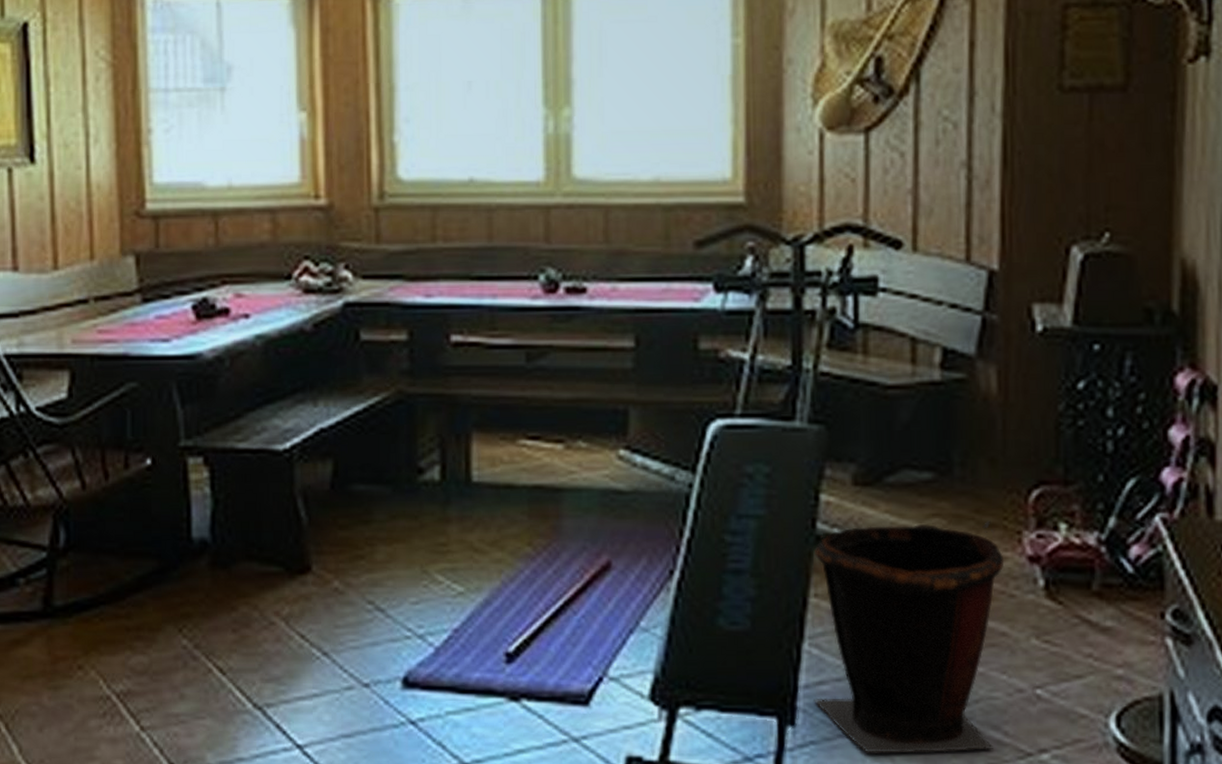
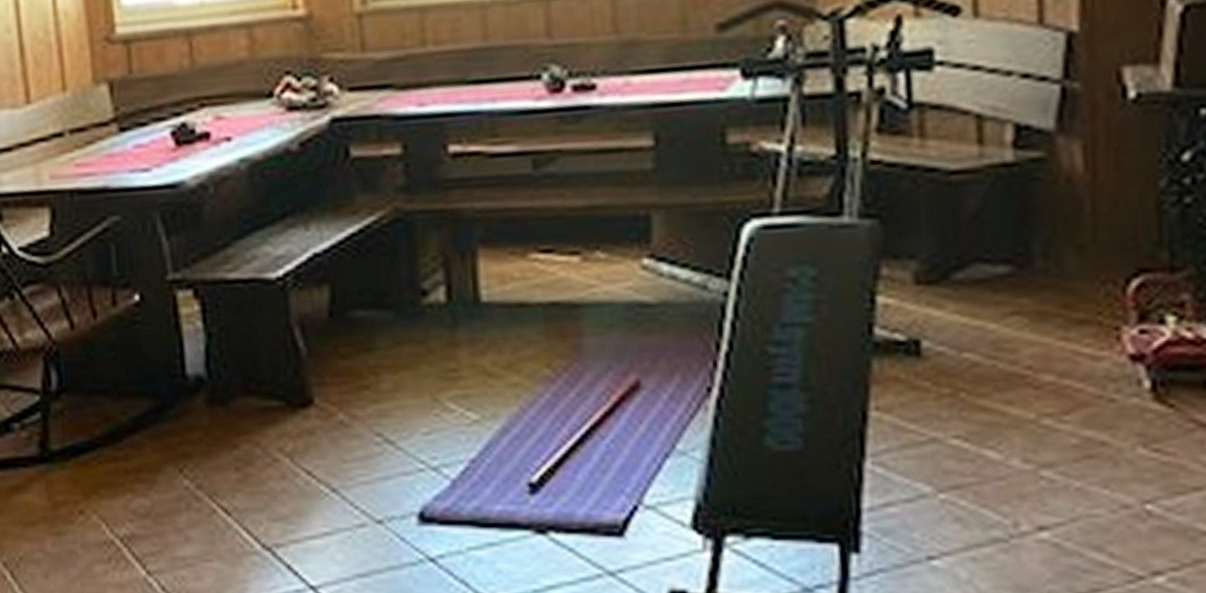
waste bin: present [814,510,1005,754] -> none [873,309,1101,581]

